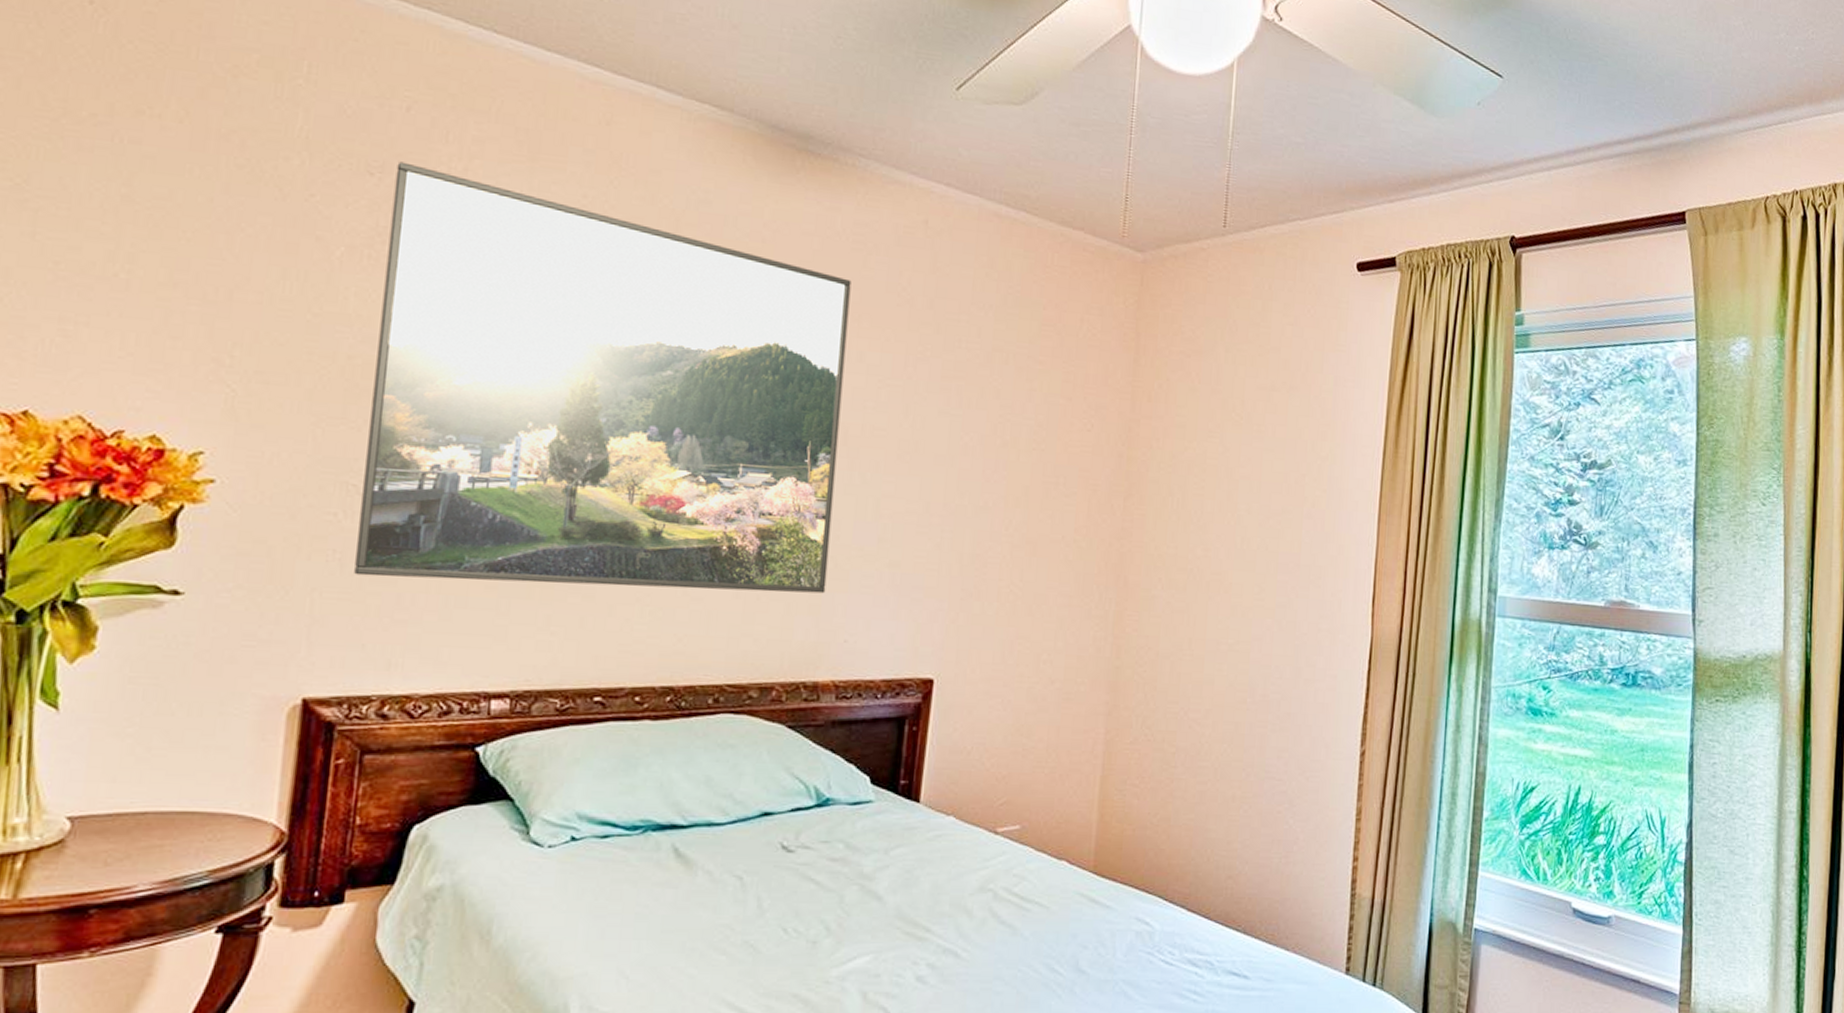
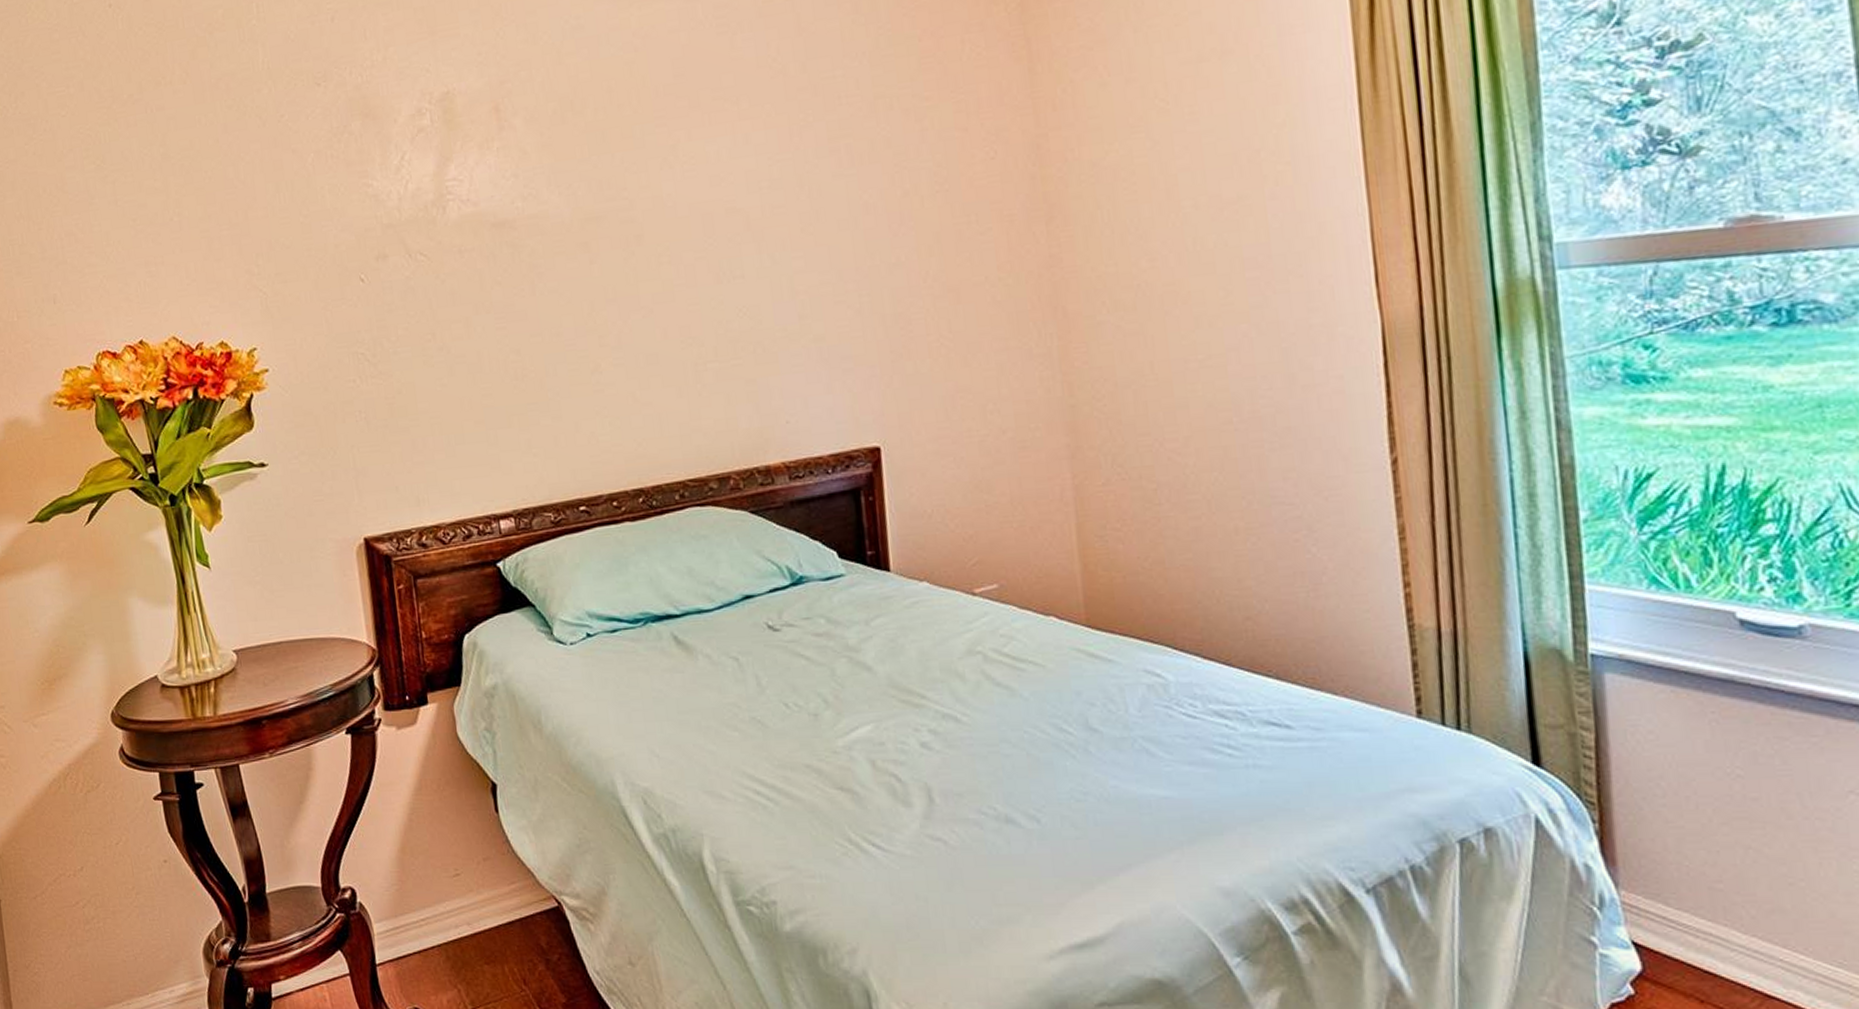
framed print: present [354,161,852,594] -> none [334,64,759,429]

